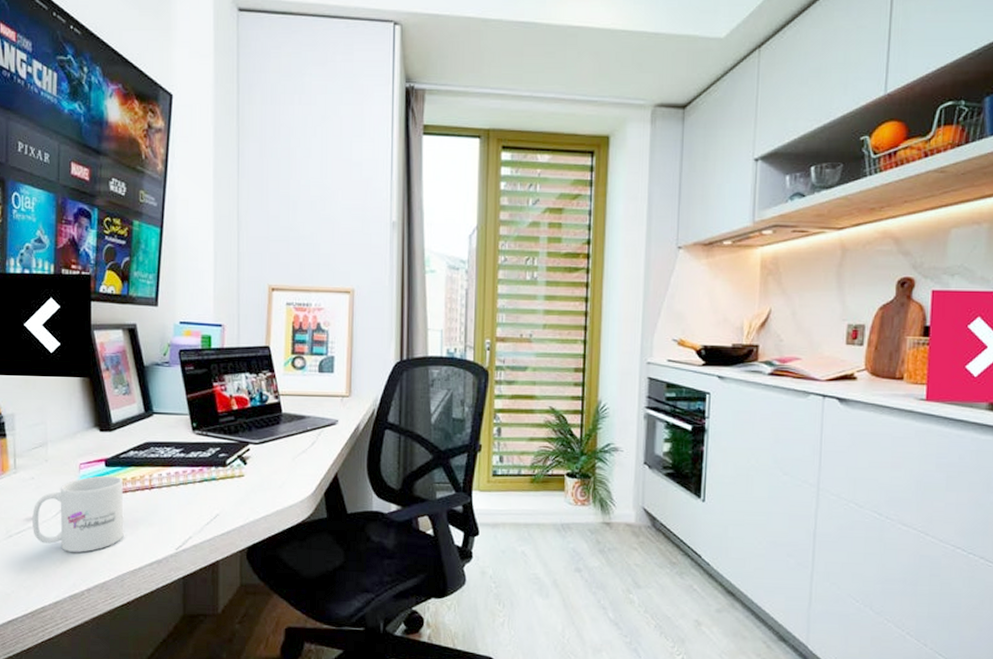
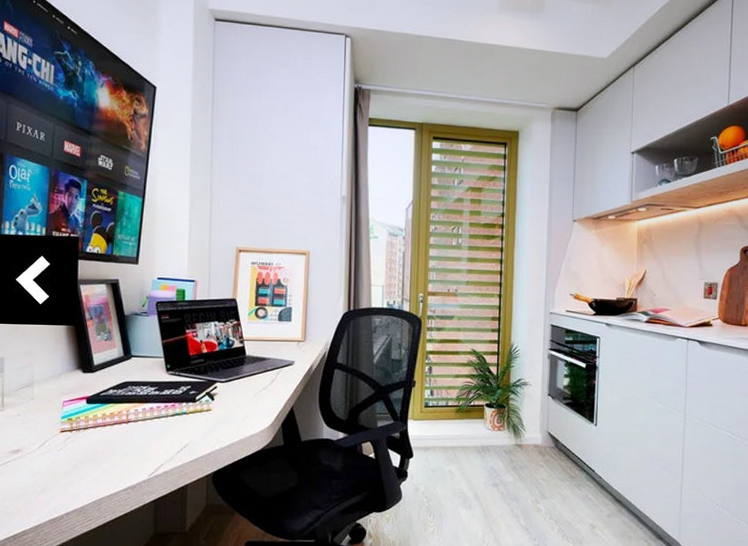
mug: present [32,475,124,552] -> none [17,411,102,480]

